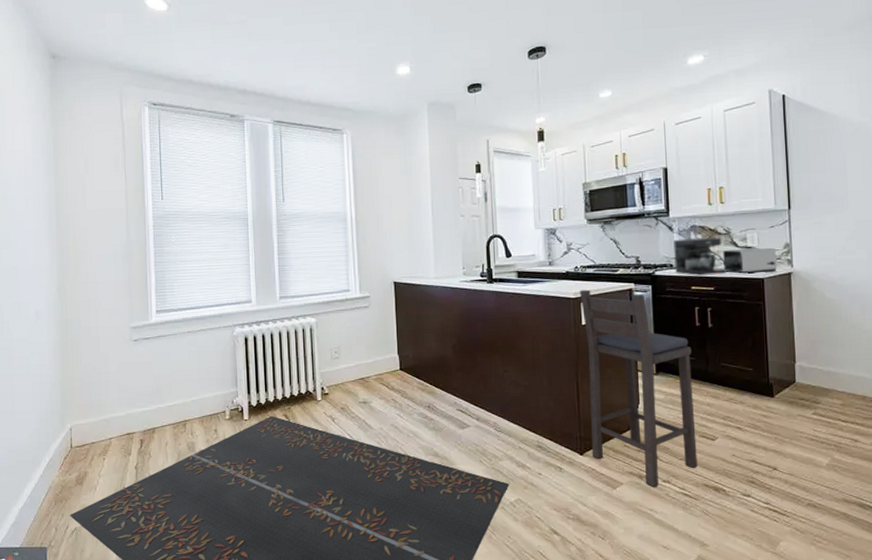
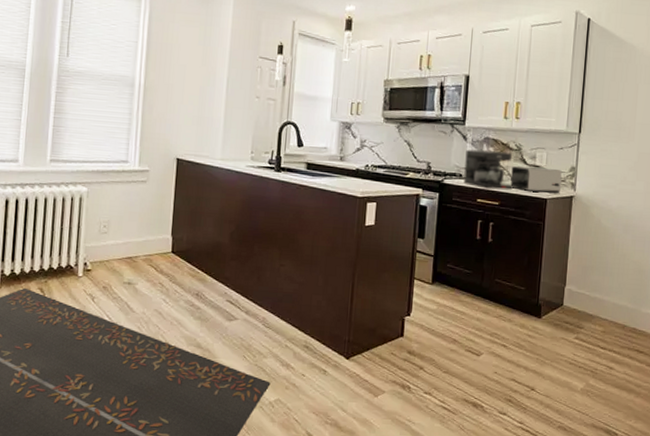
bar stool: present [580,290,698,488] -> none [358,189,469,399]

